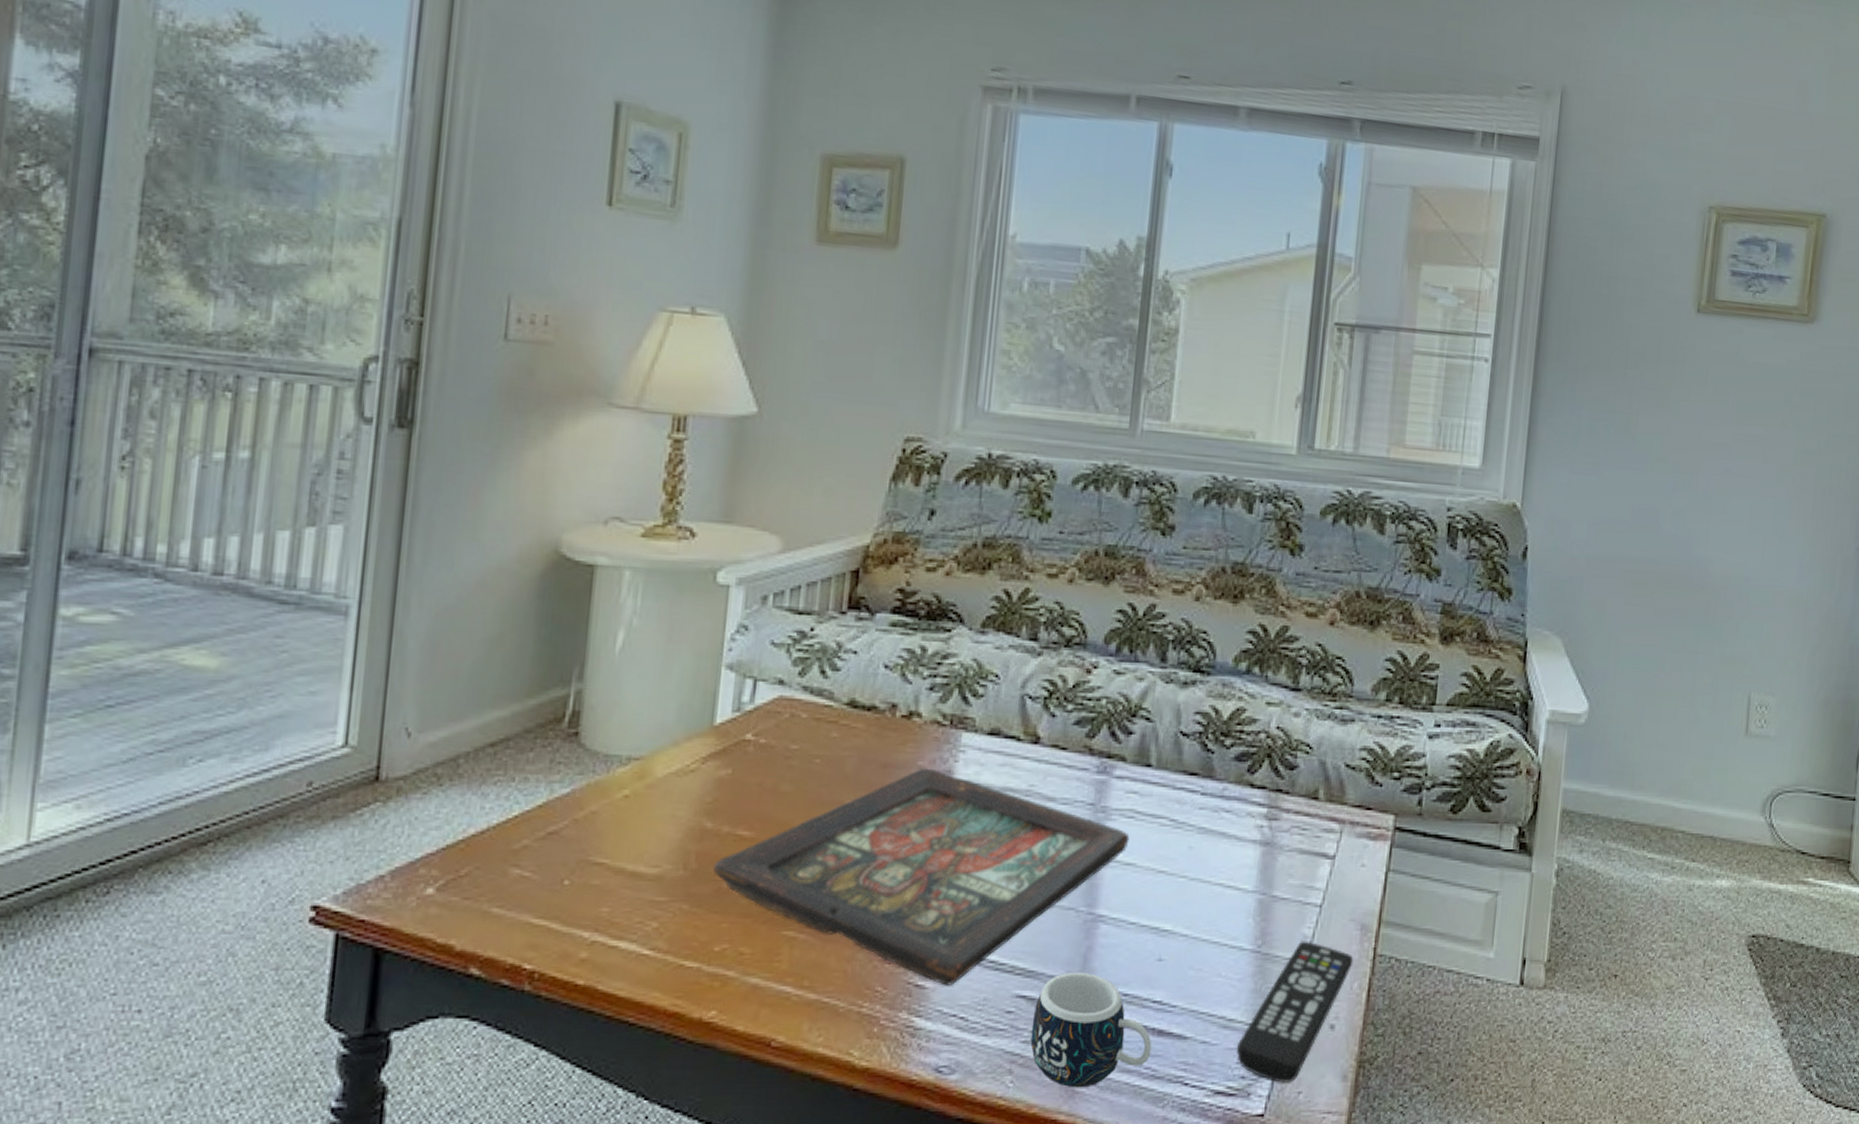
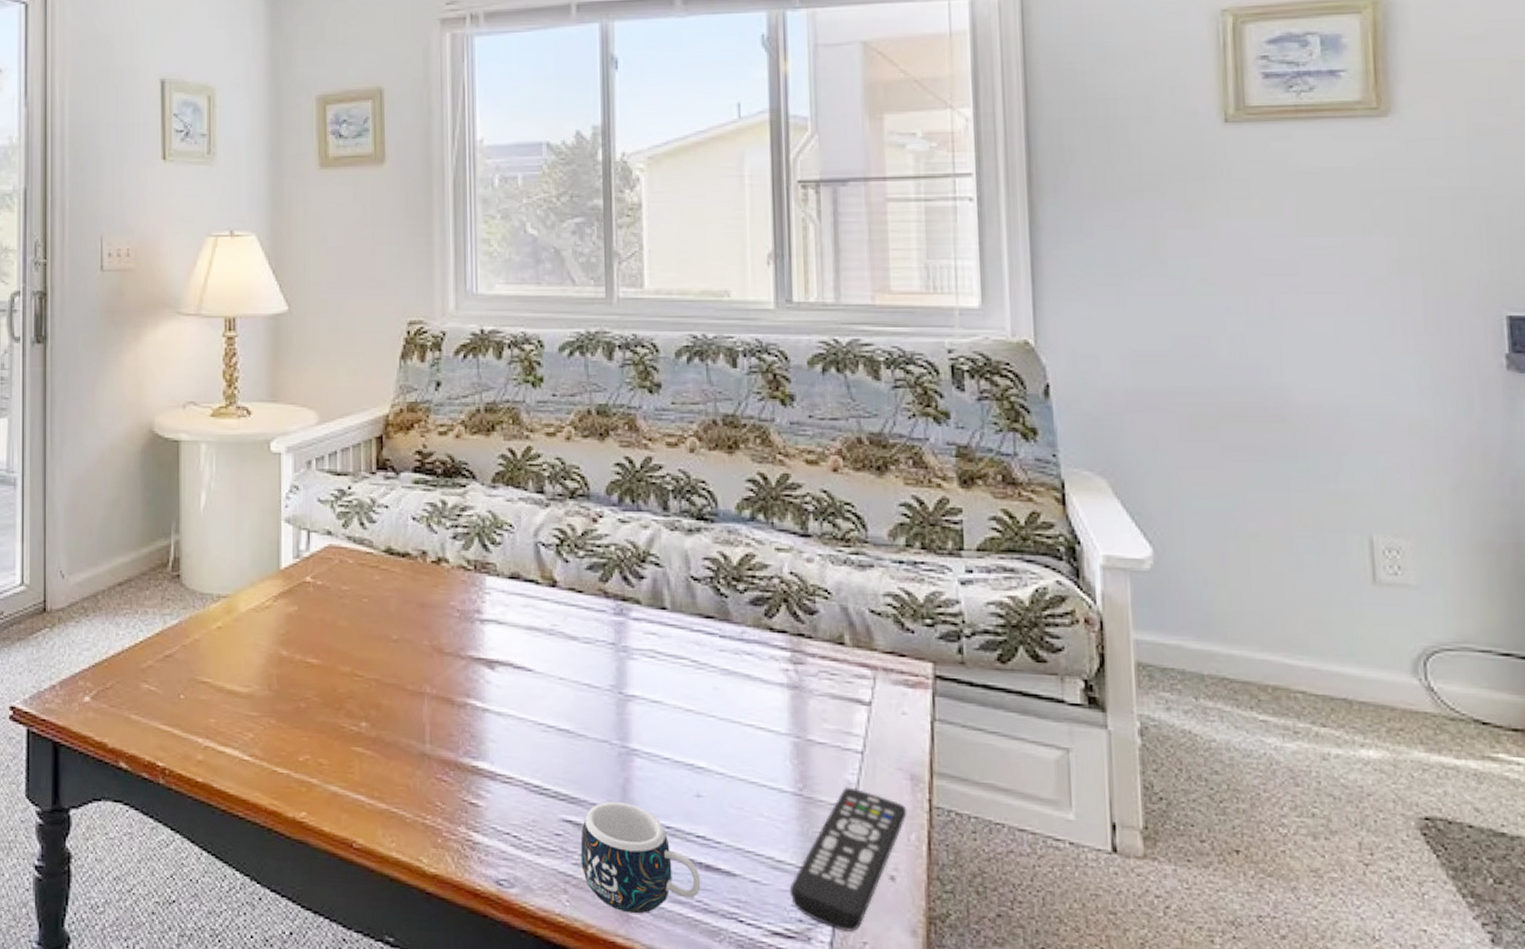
decorative tray: present [713,768,1130,986] -> none [291,608,654,806]

